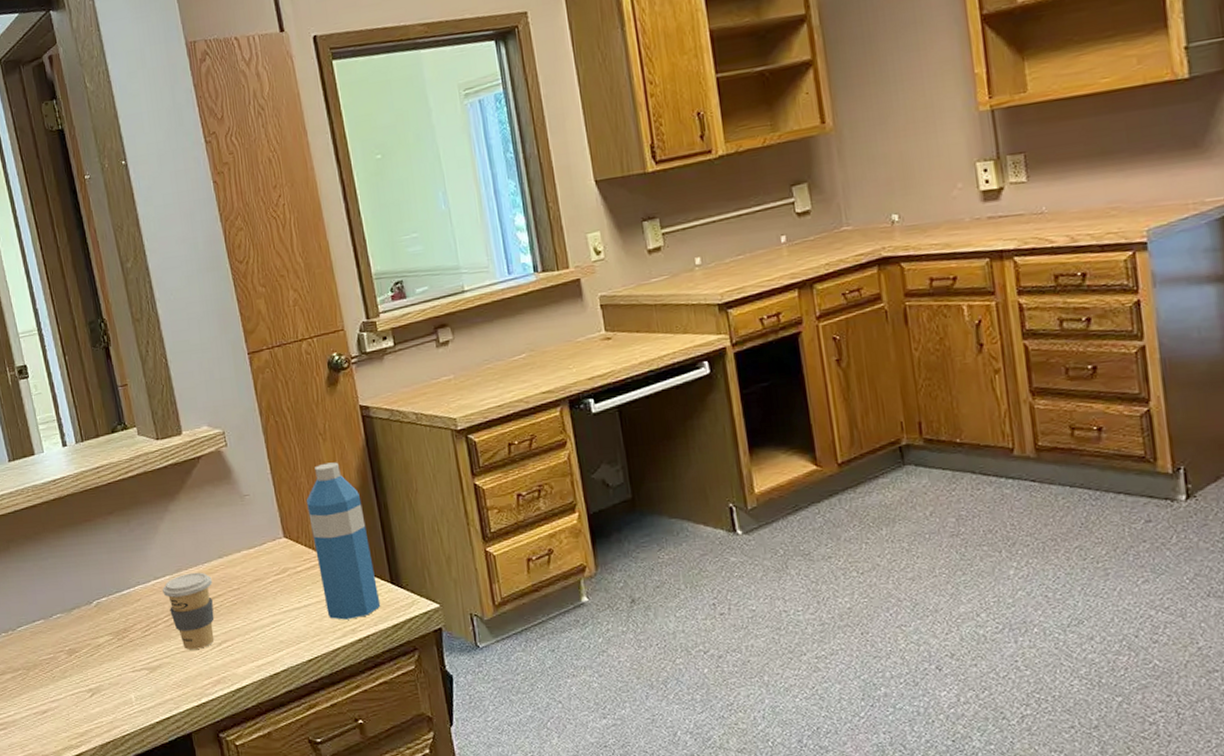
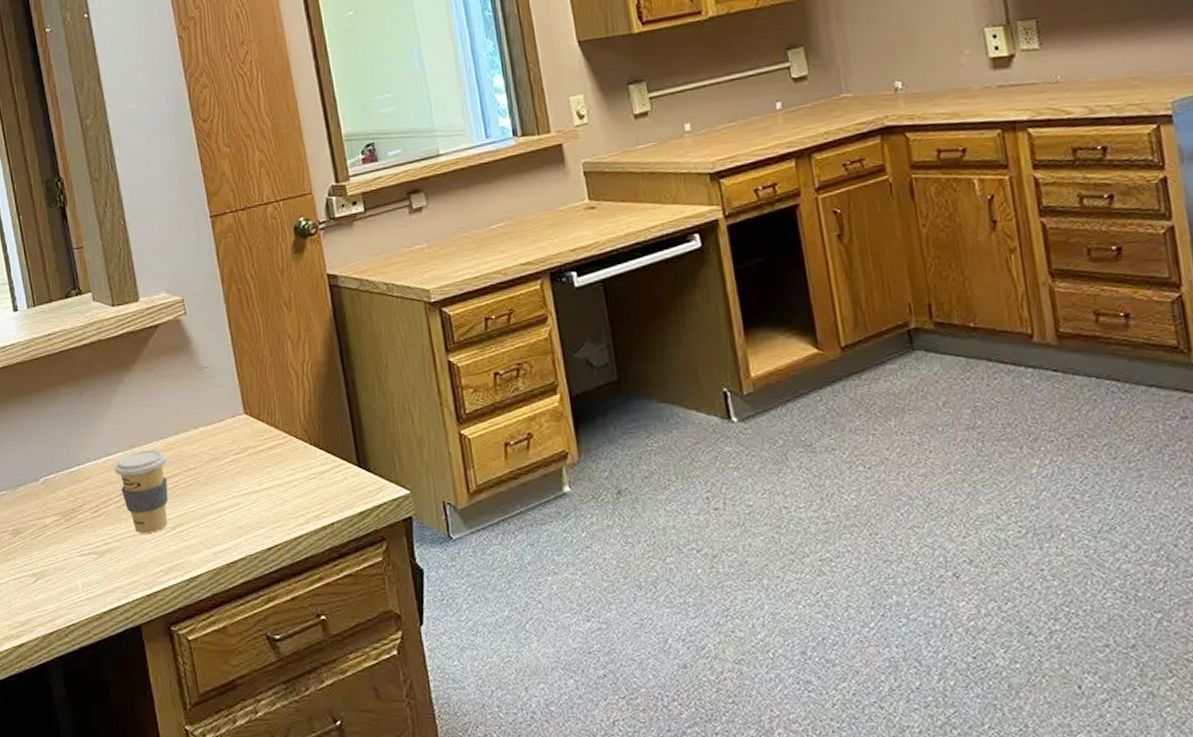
water bottle: present [307,462,381,620] -> none [269,334,347,505]

